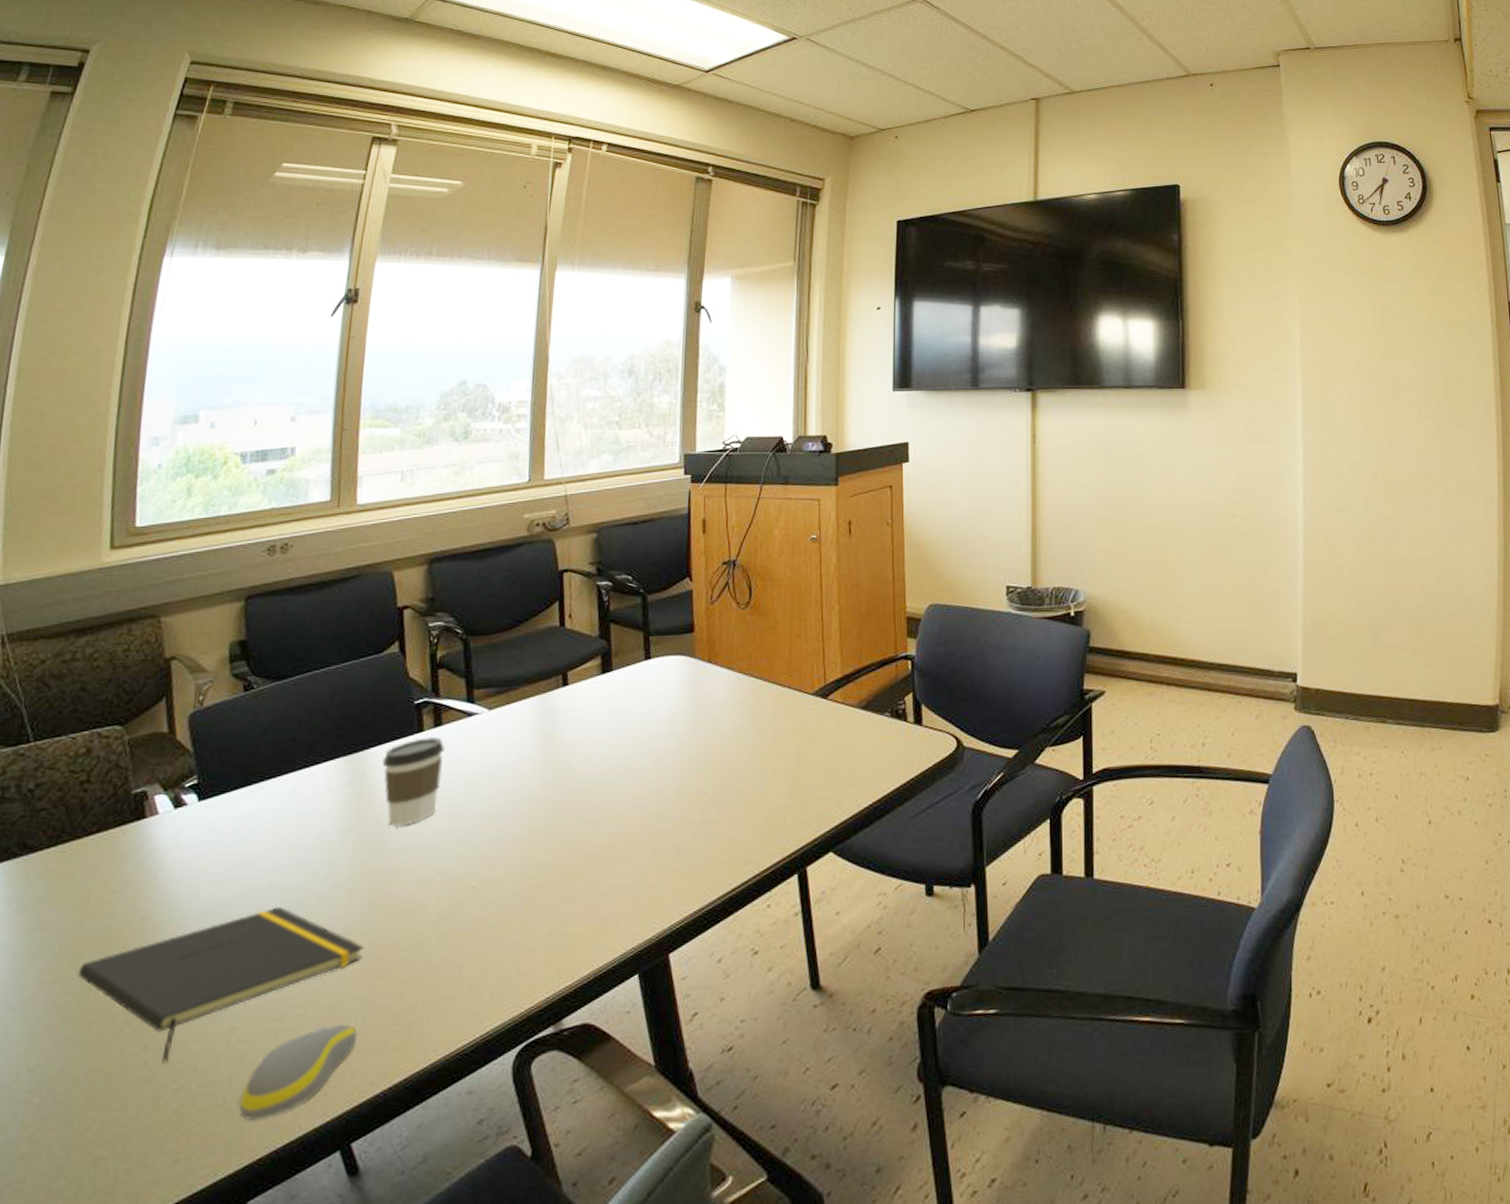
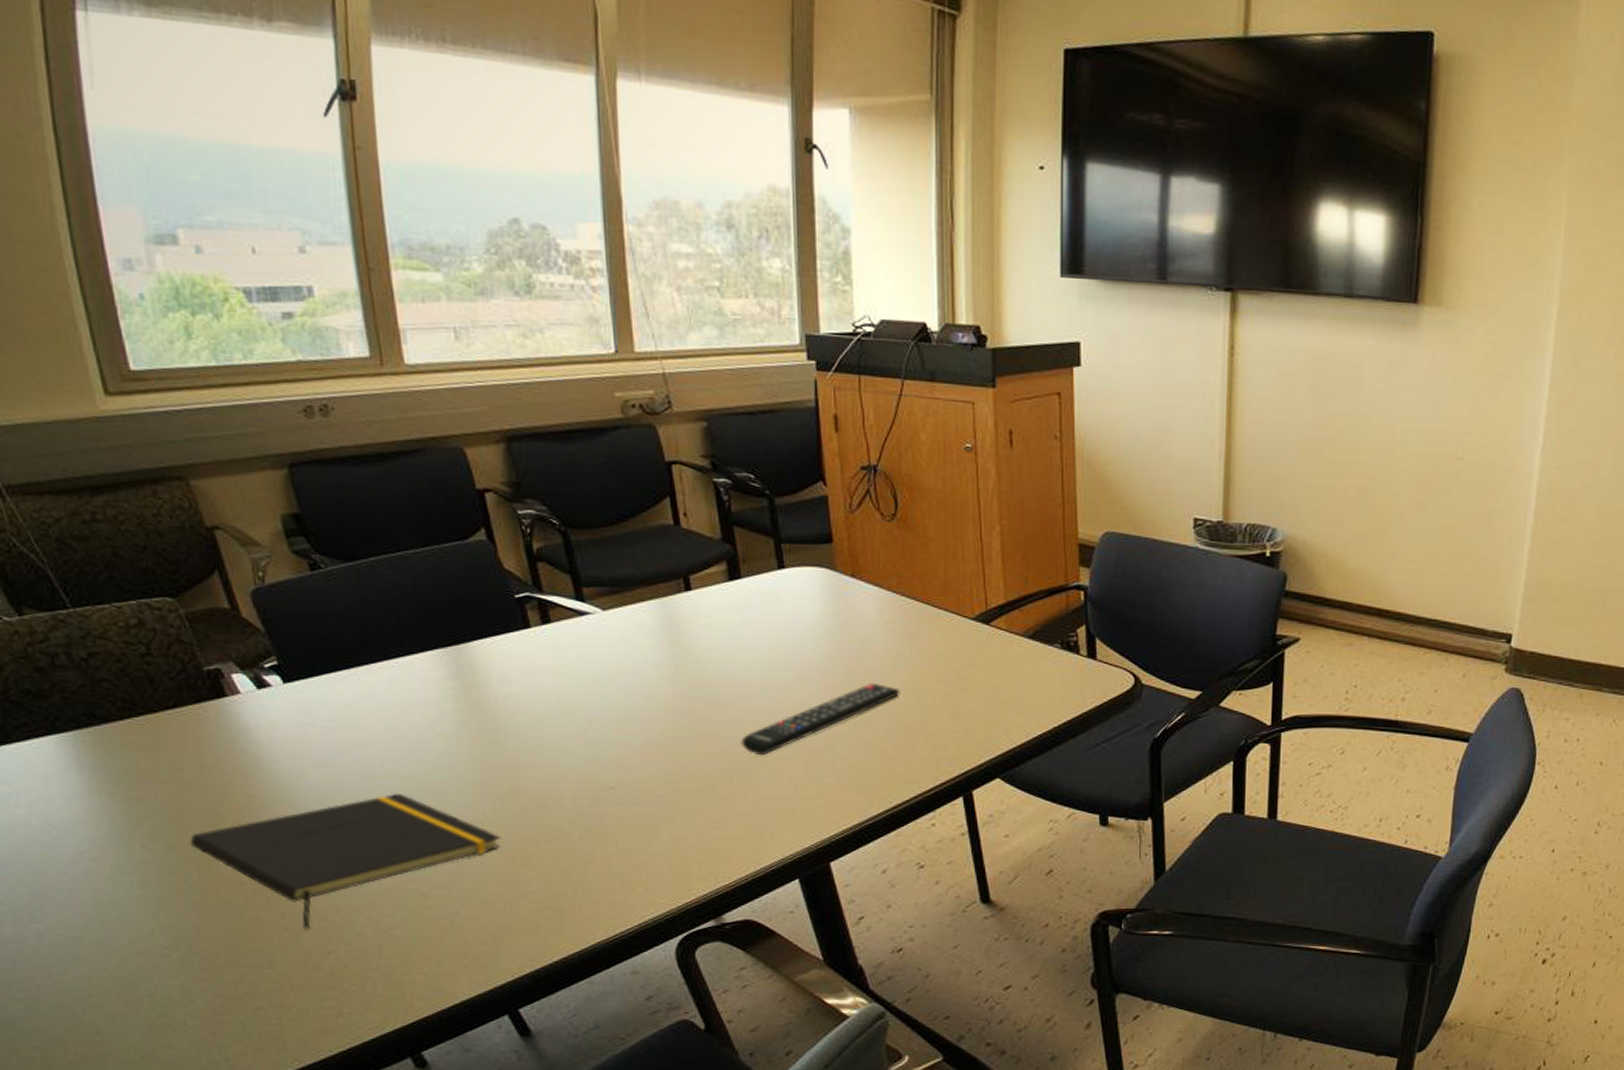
computer mouse: present [239,1024,357,1121] -> none [395,906,507,986]
coffee cup: present [382,736,445,827] -> none [487,633,559,723]
remote control: none [597,763,745,844] -> present [741,682,901,756]

